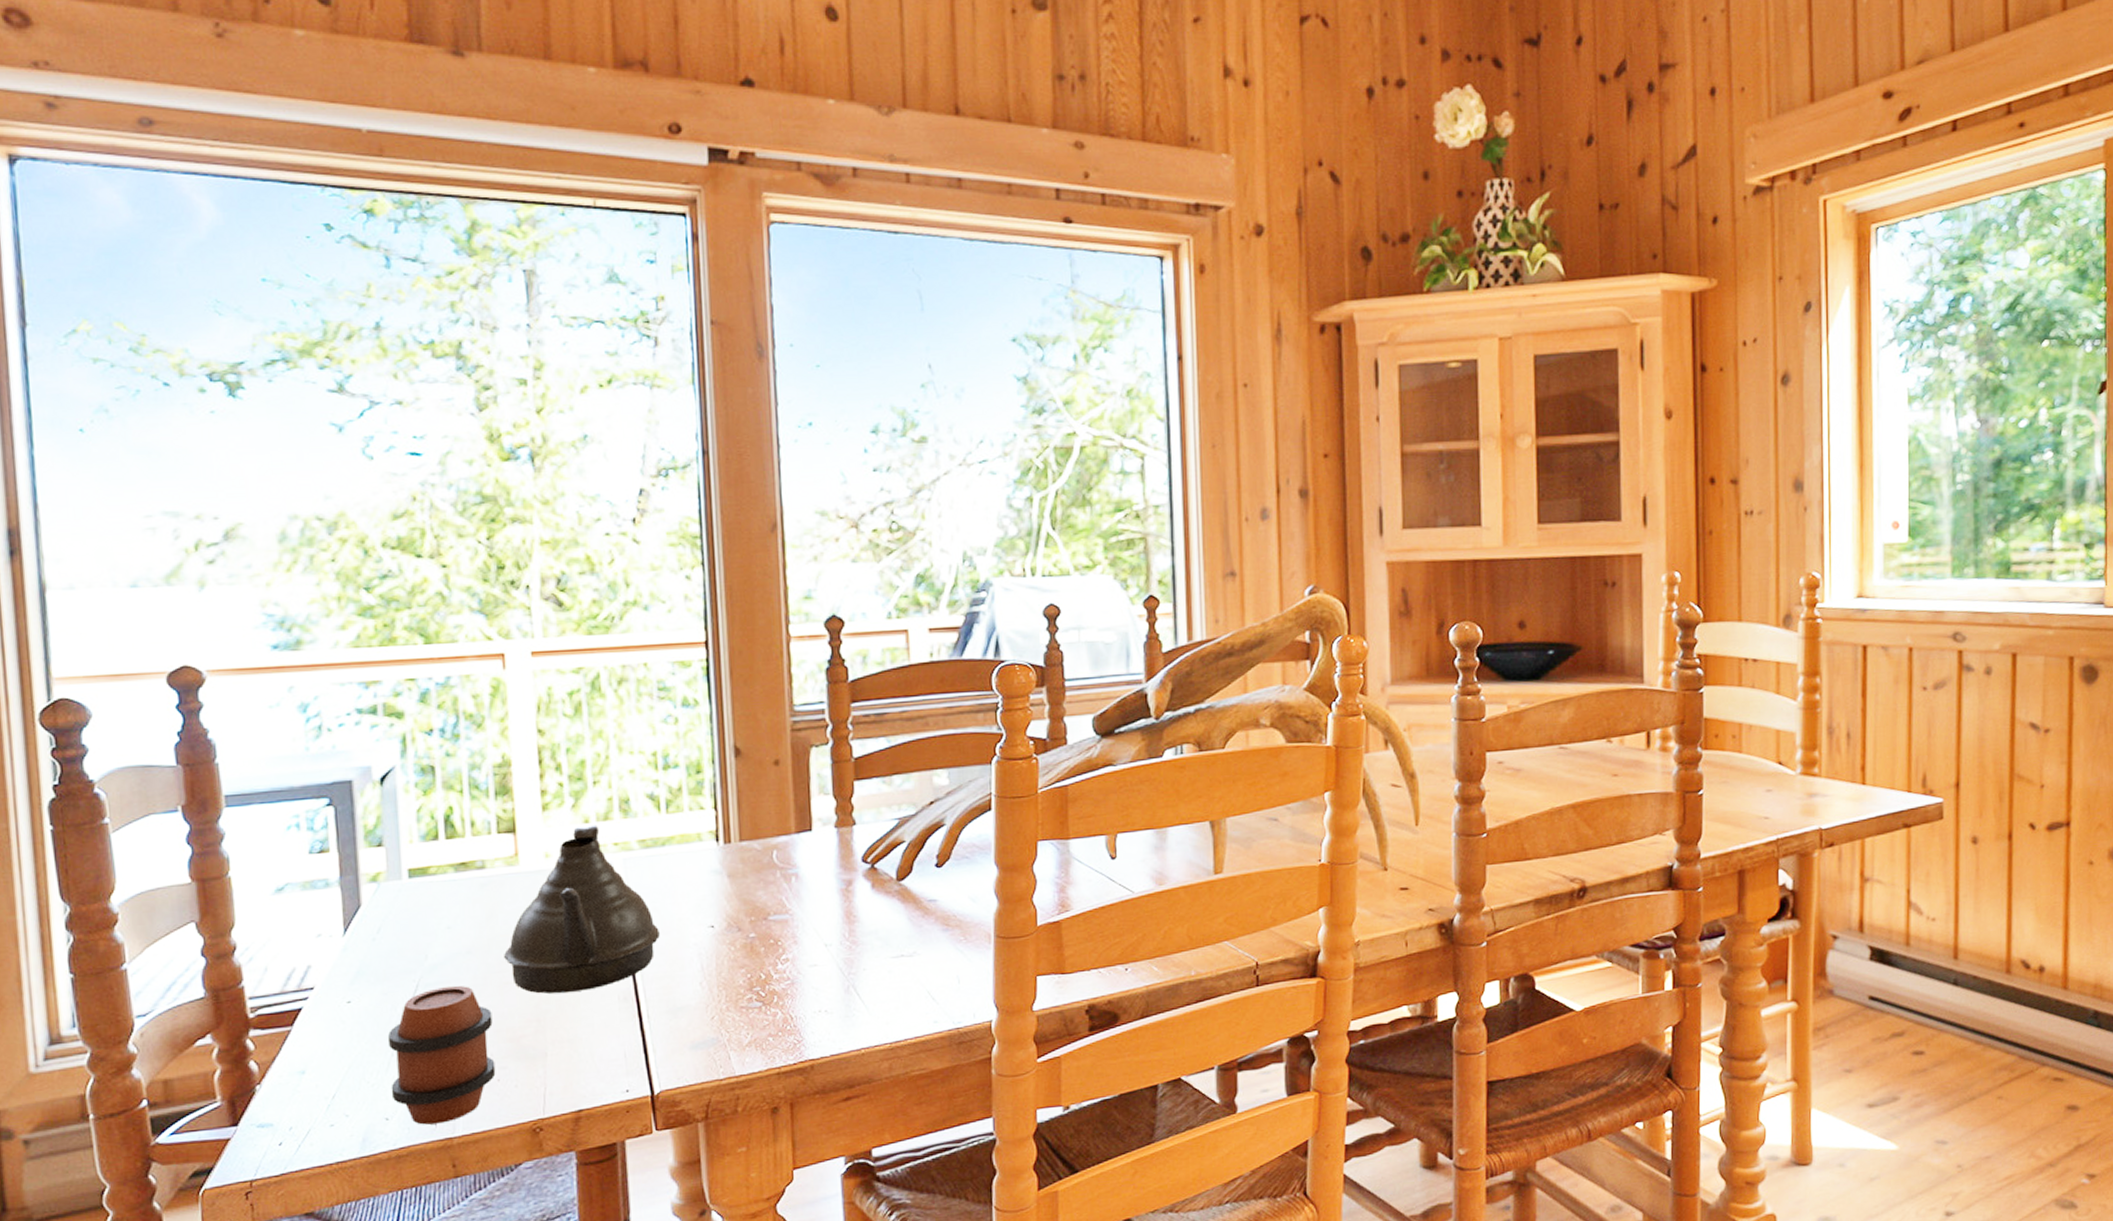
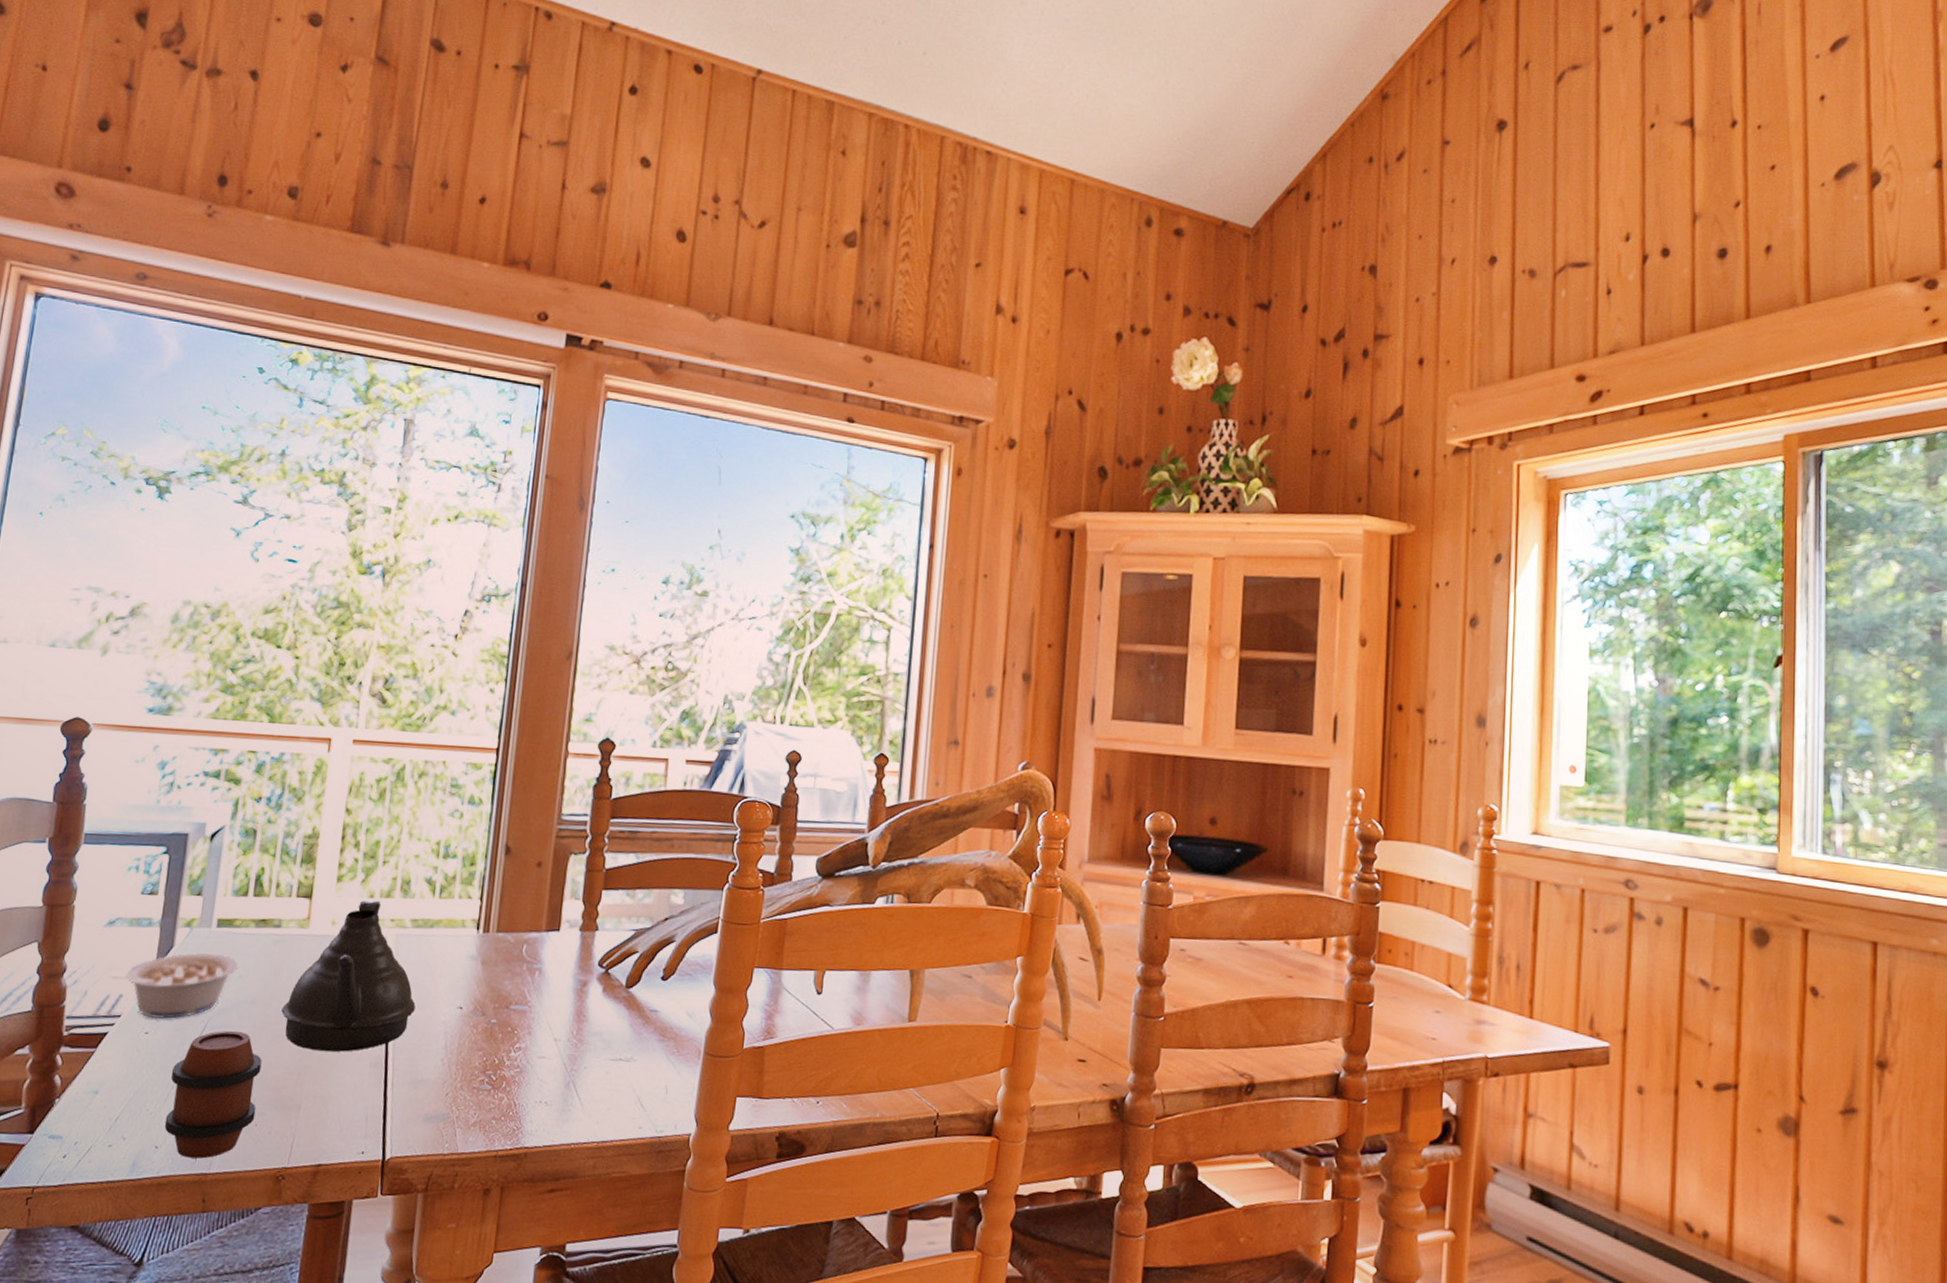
legume: none [287,906,444,986] -> present [107,952,239,1019]

